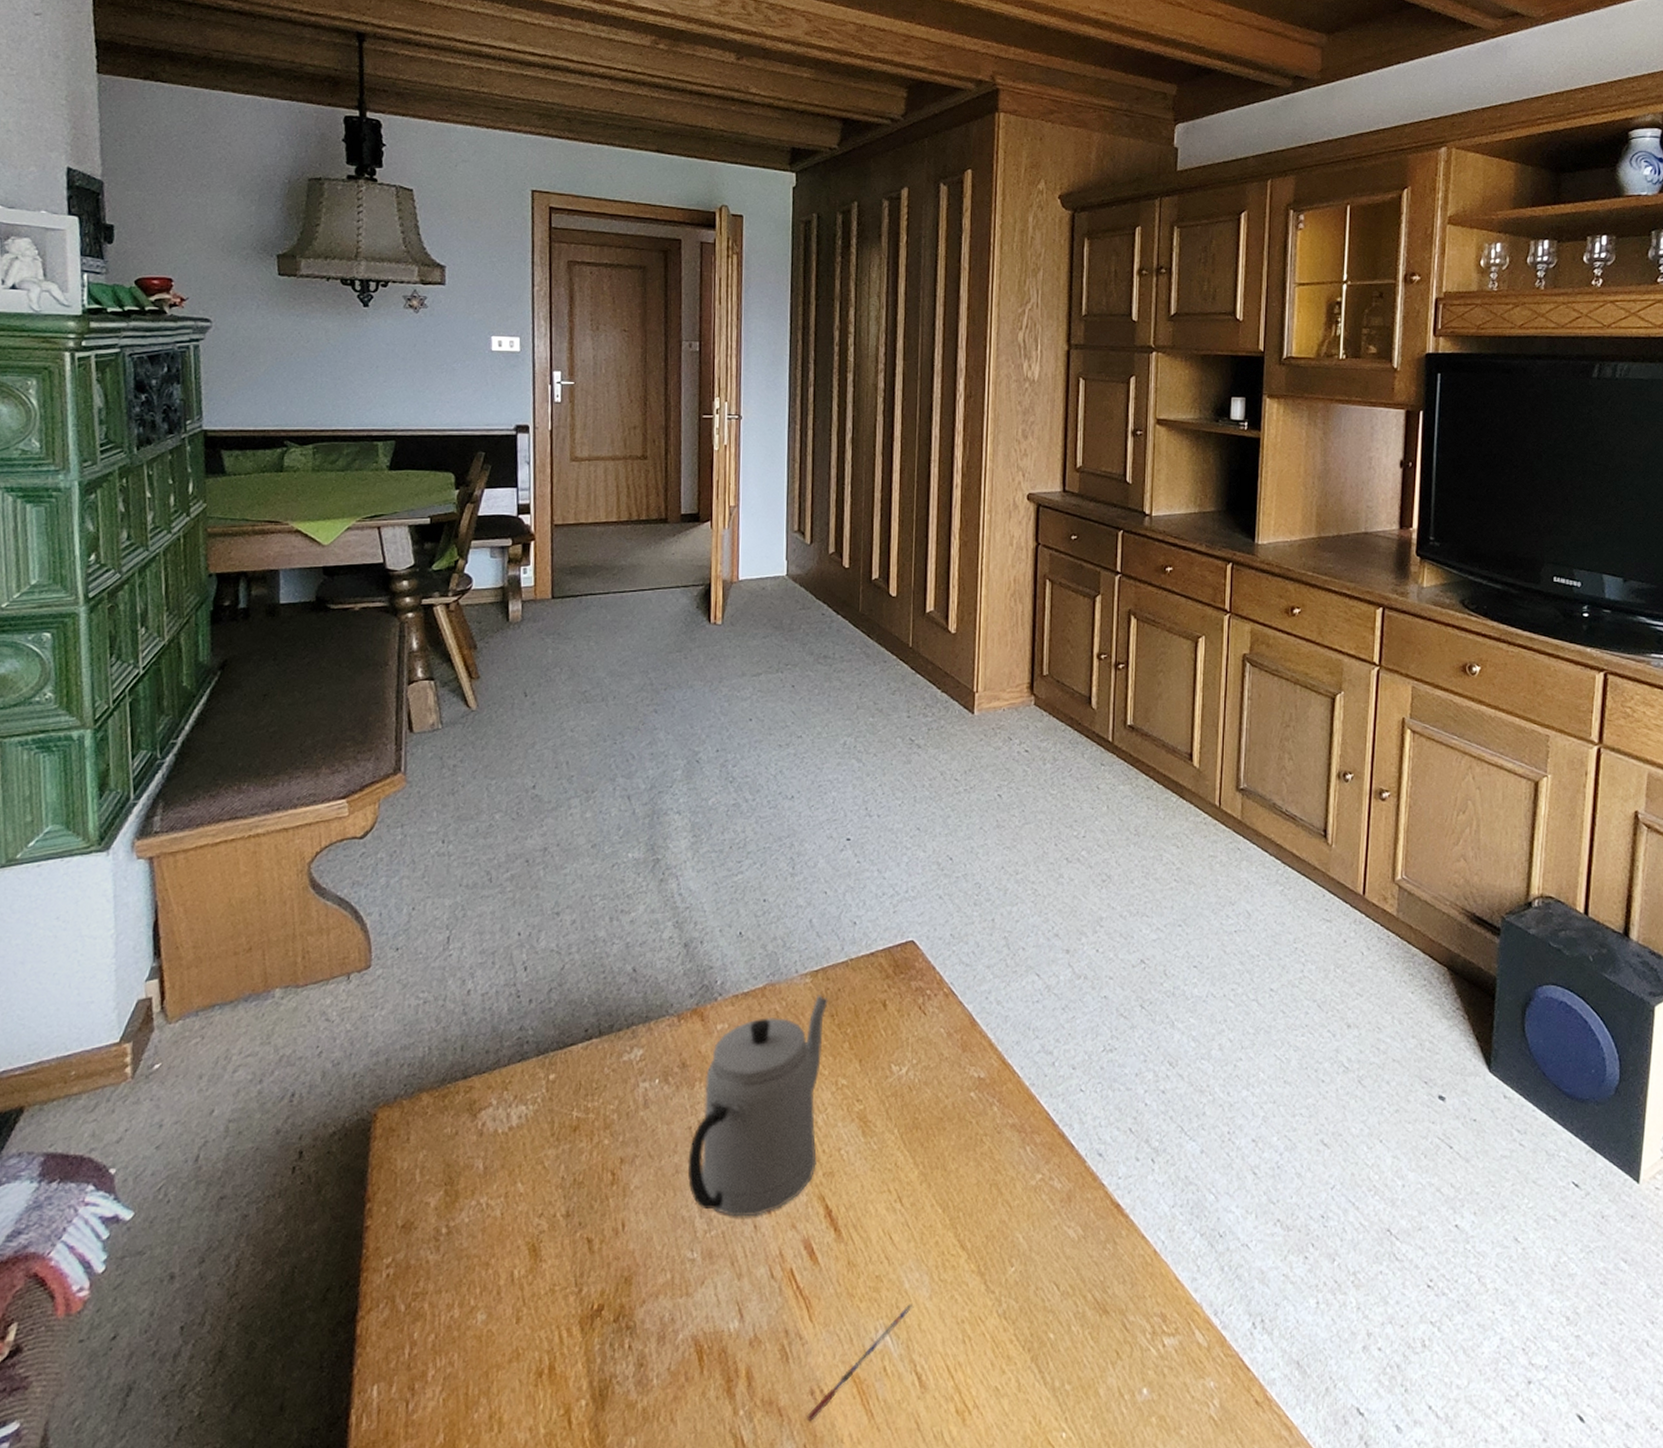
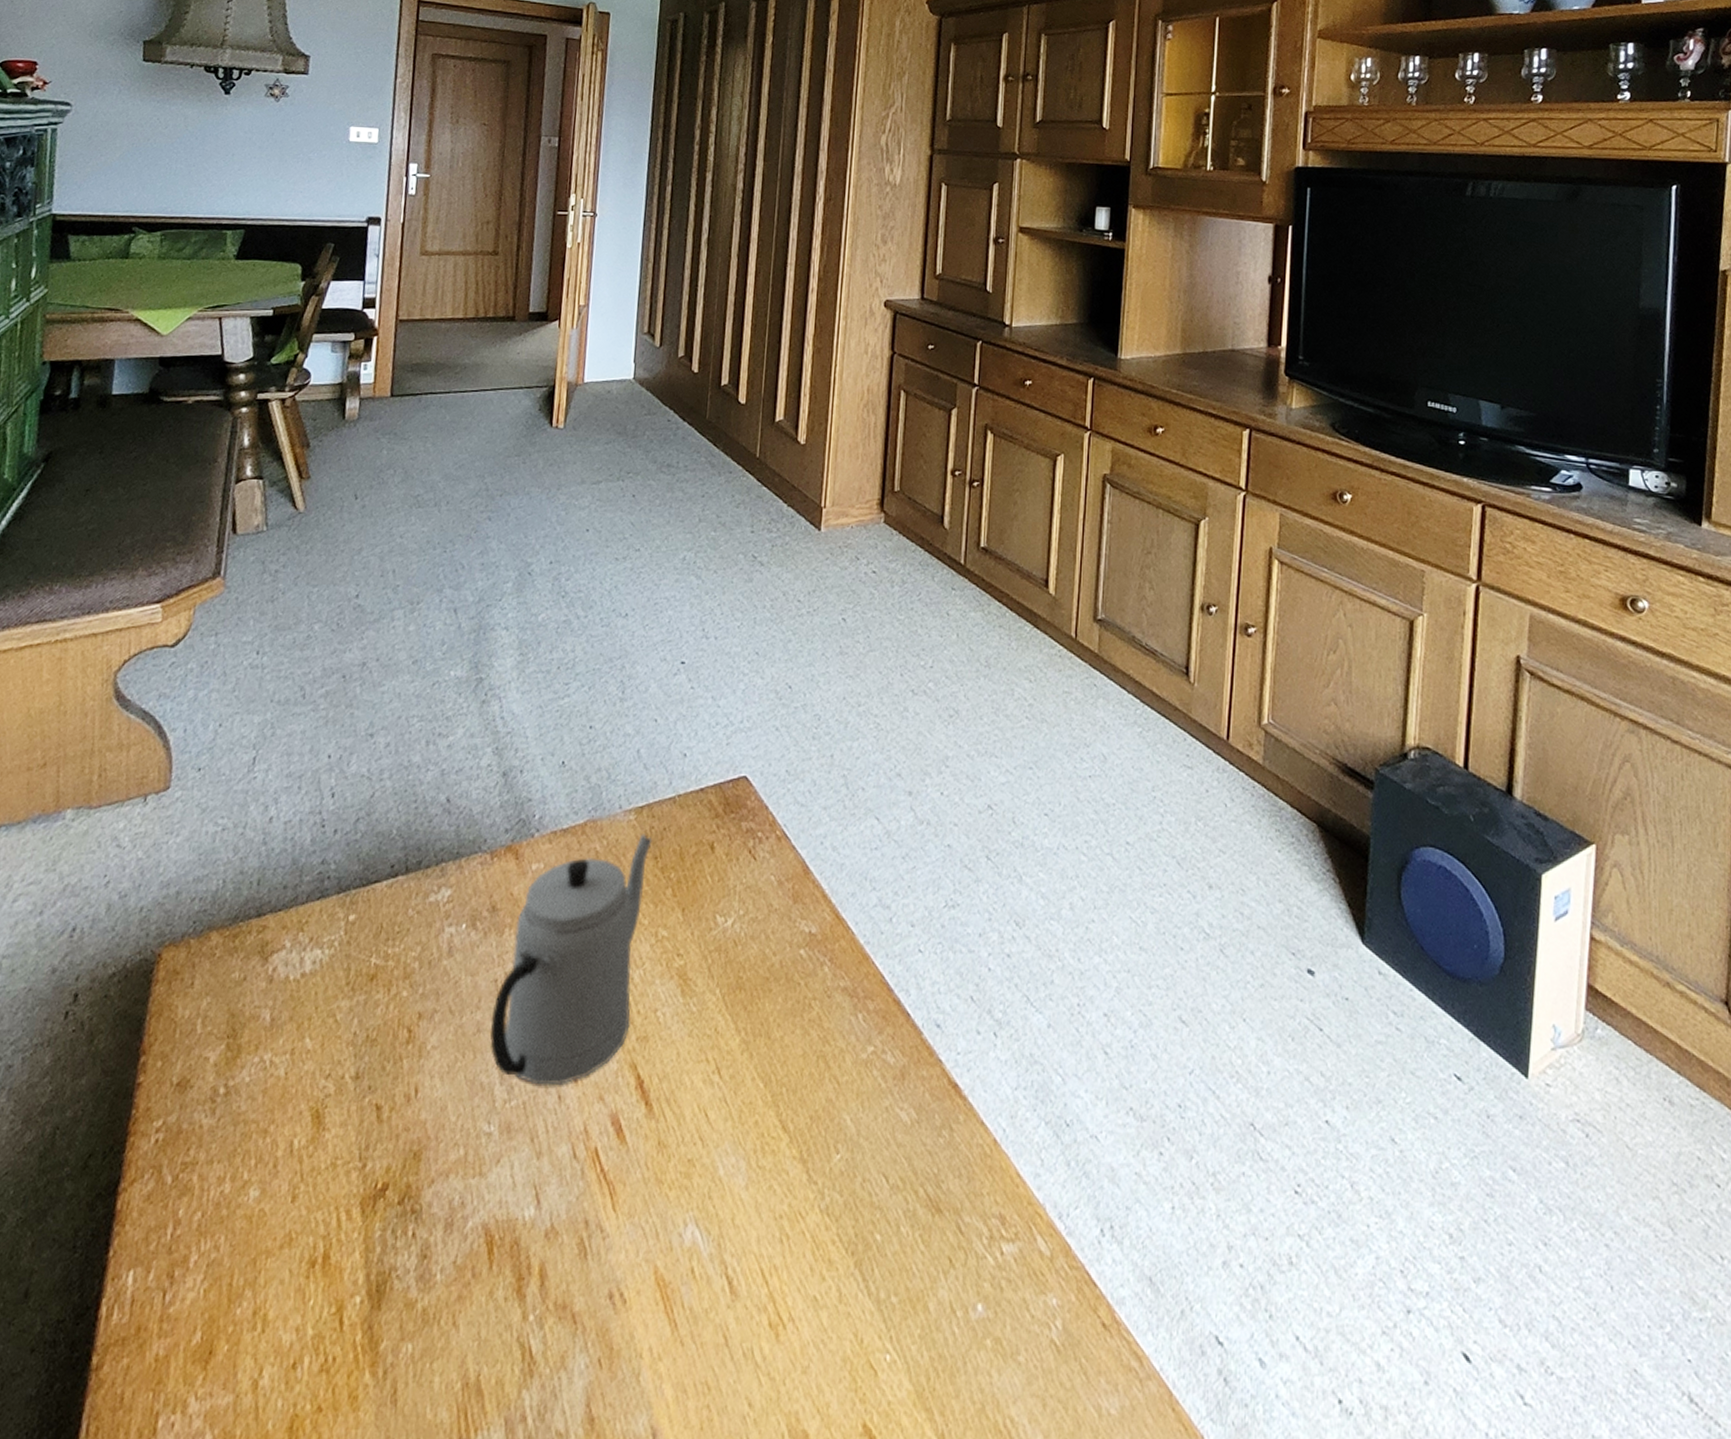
pen: present [807,1304,914,1422] -> none [603,1194,728,1332]

